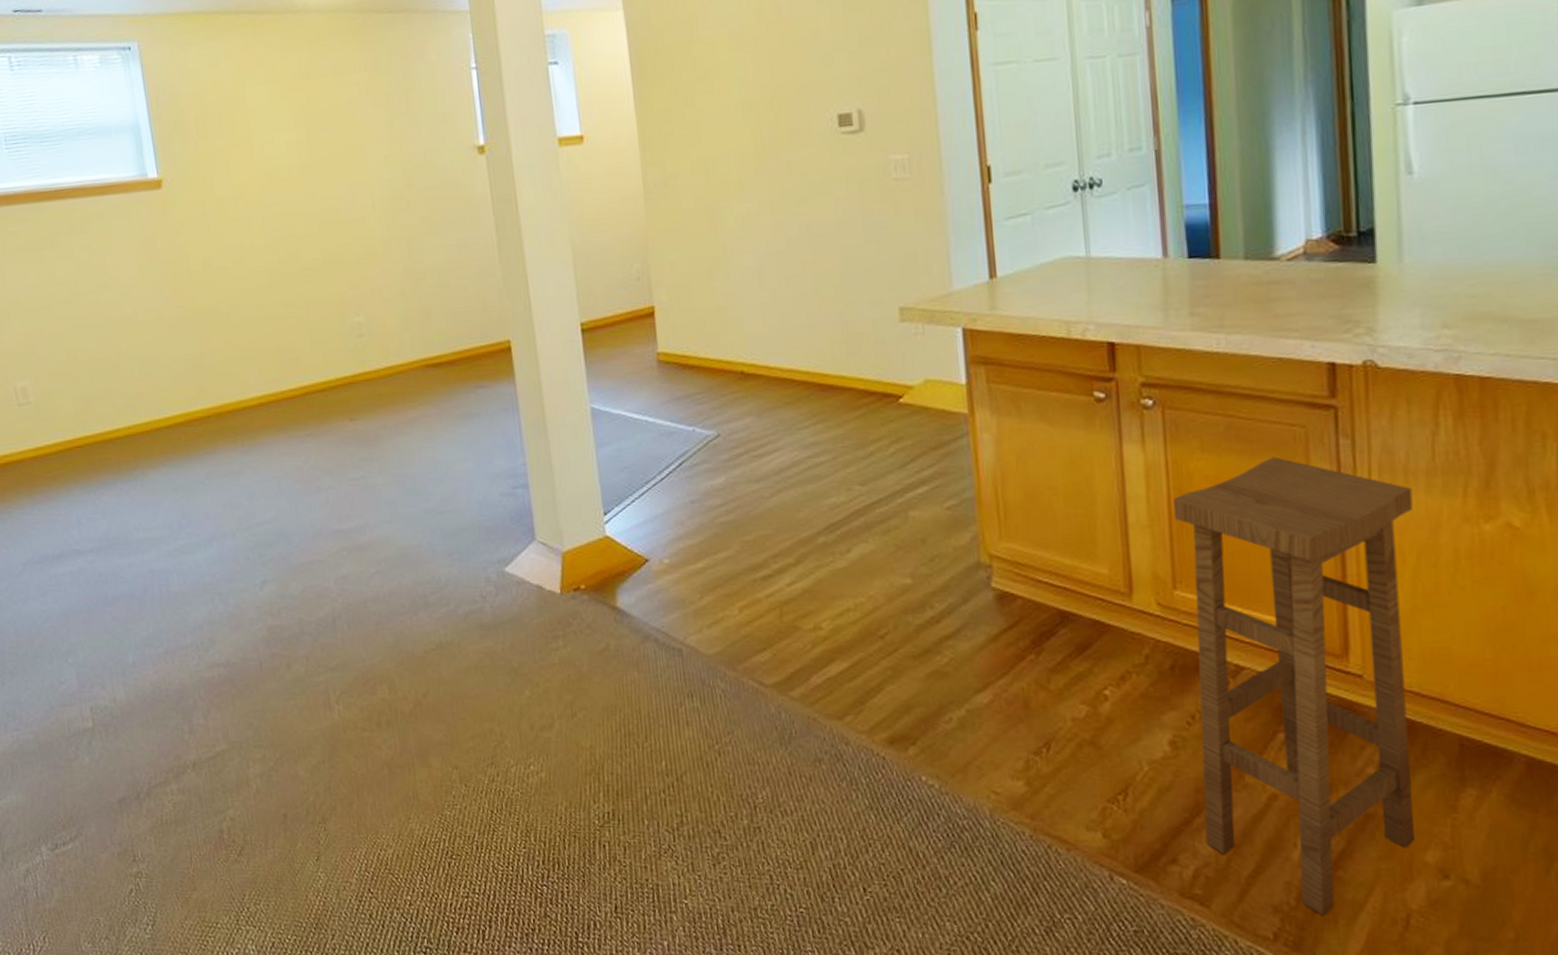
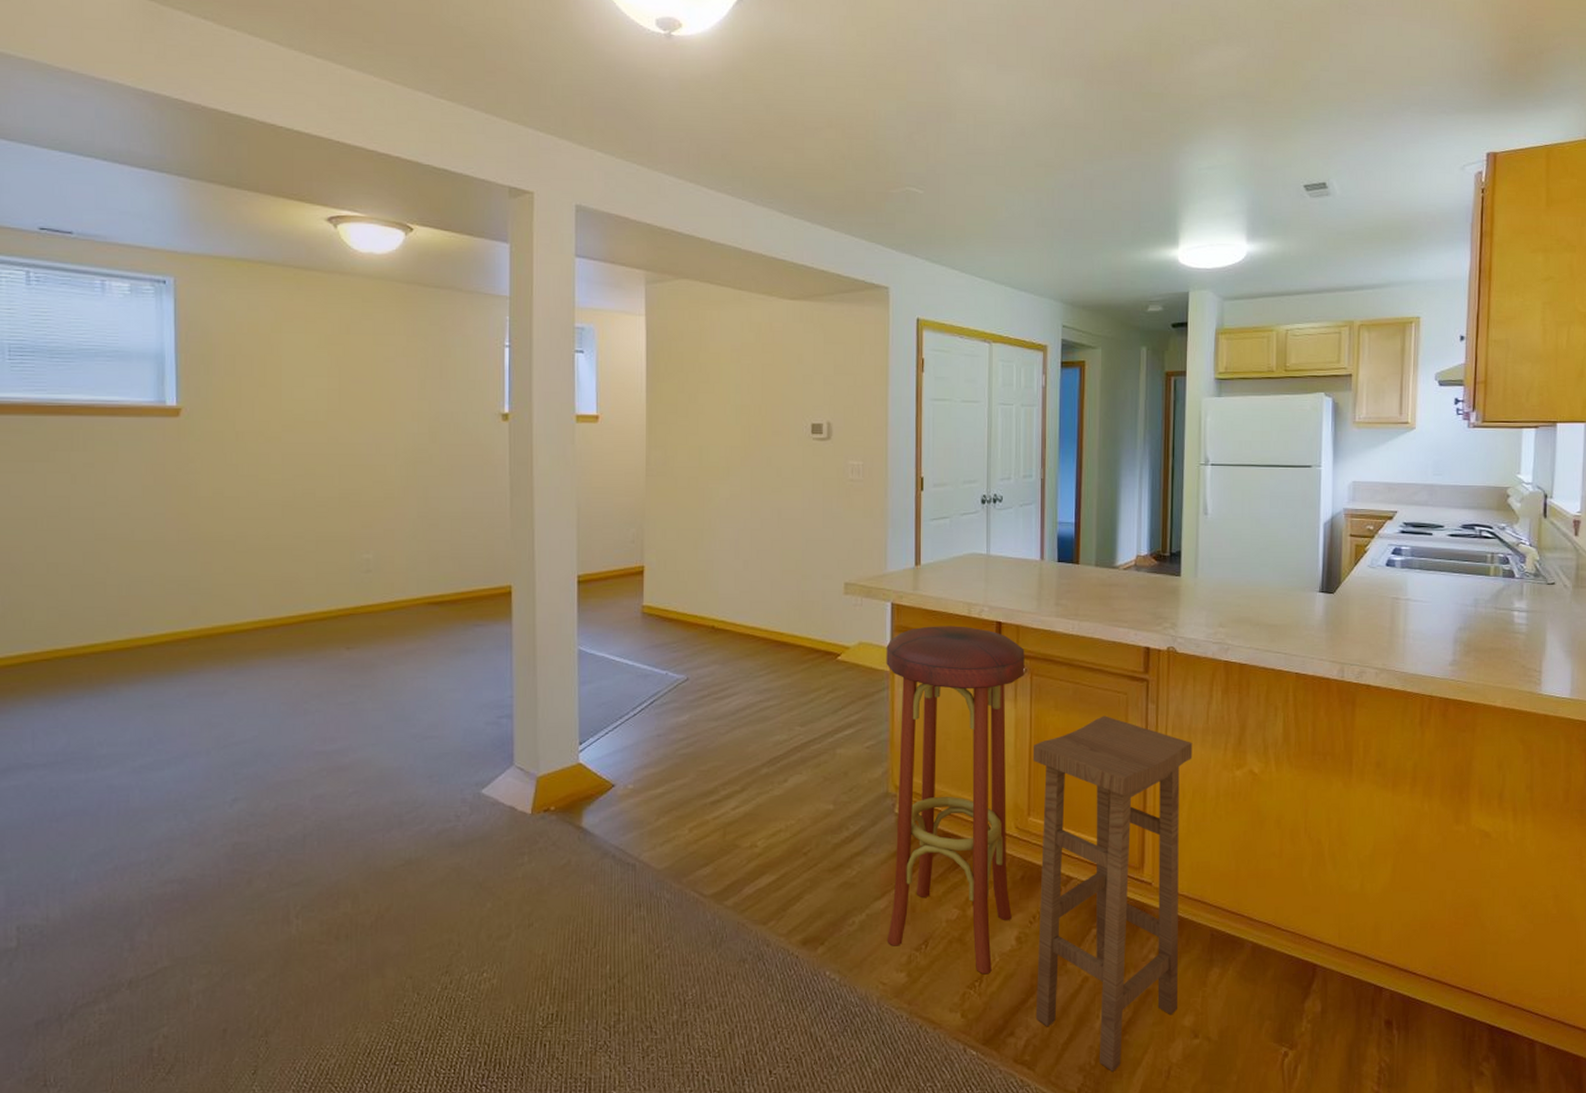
bar stool: none [961,351,1161,787] -> present [886,626,1025,975]

